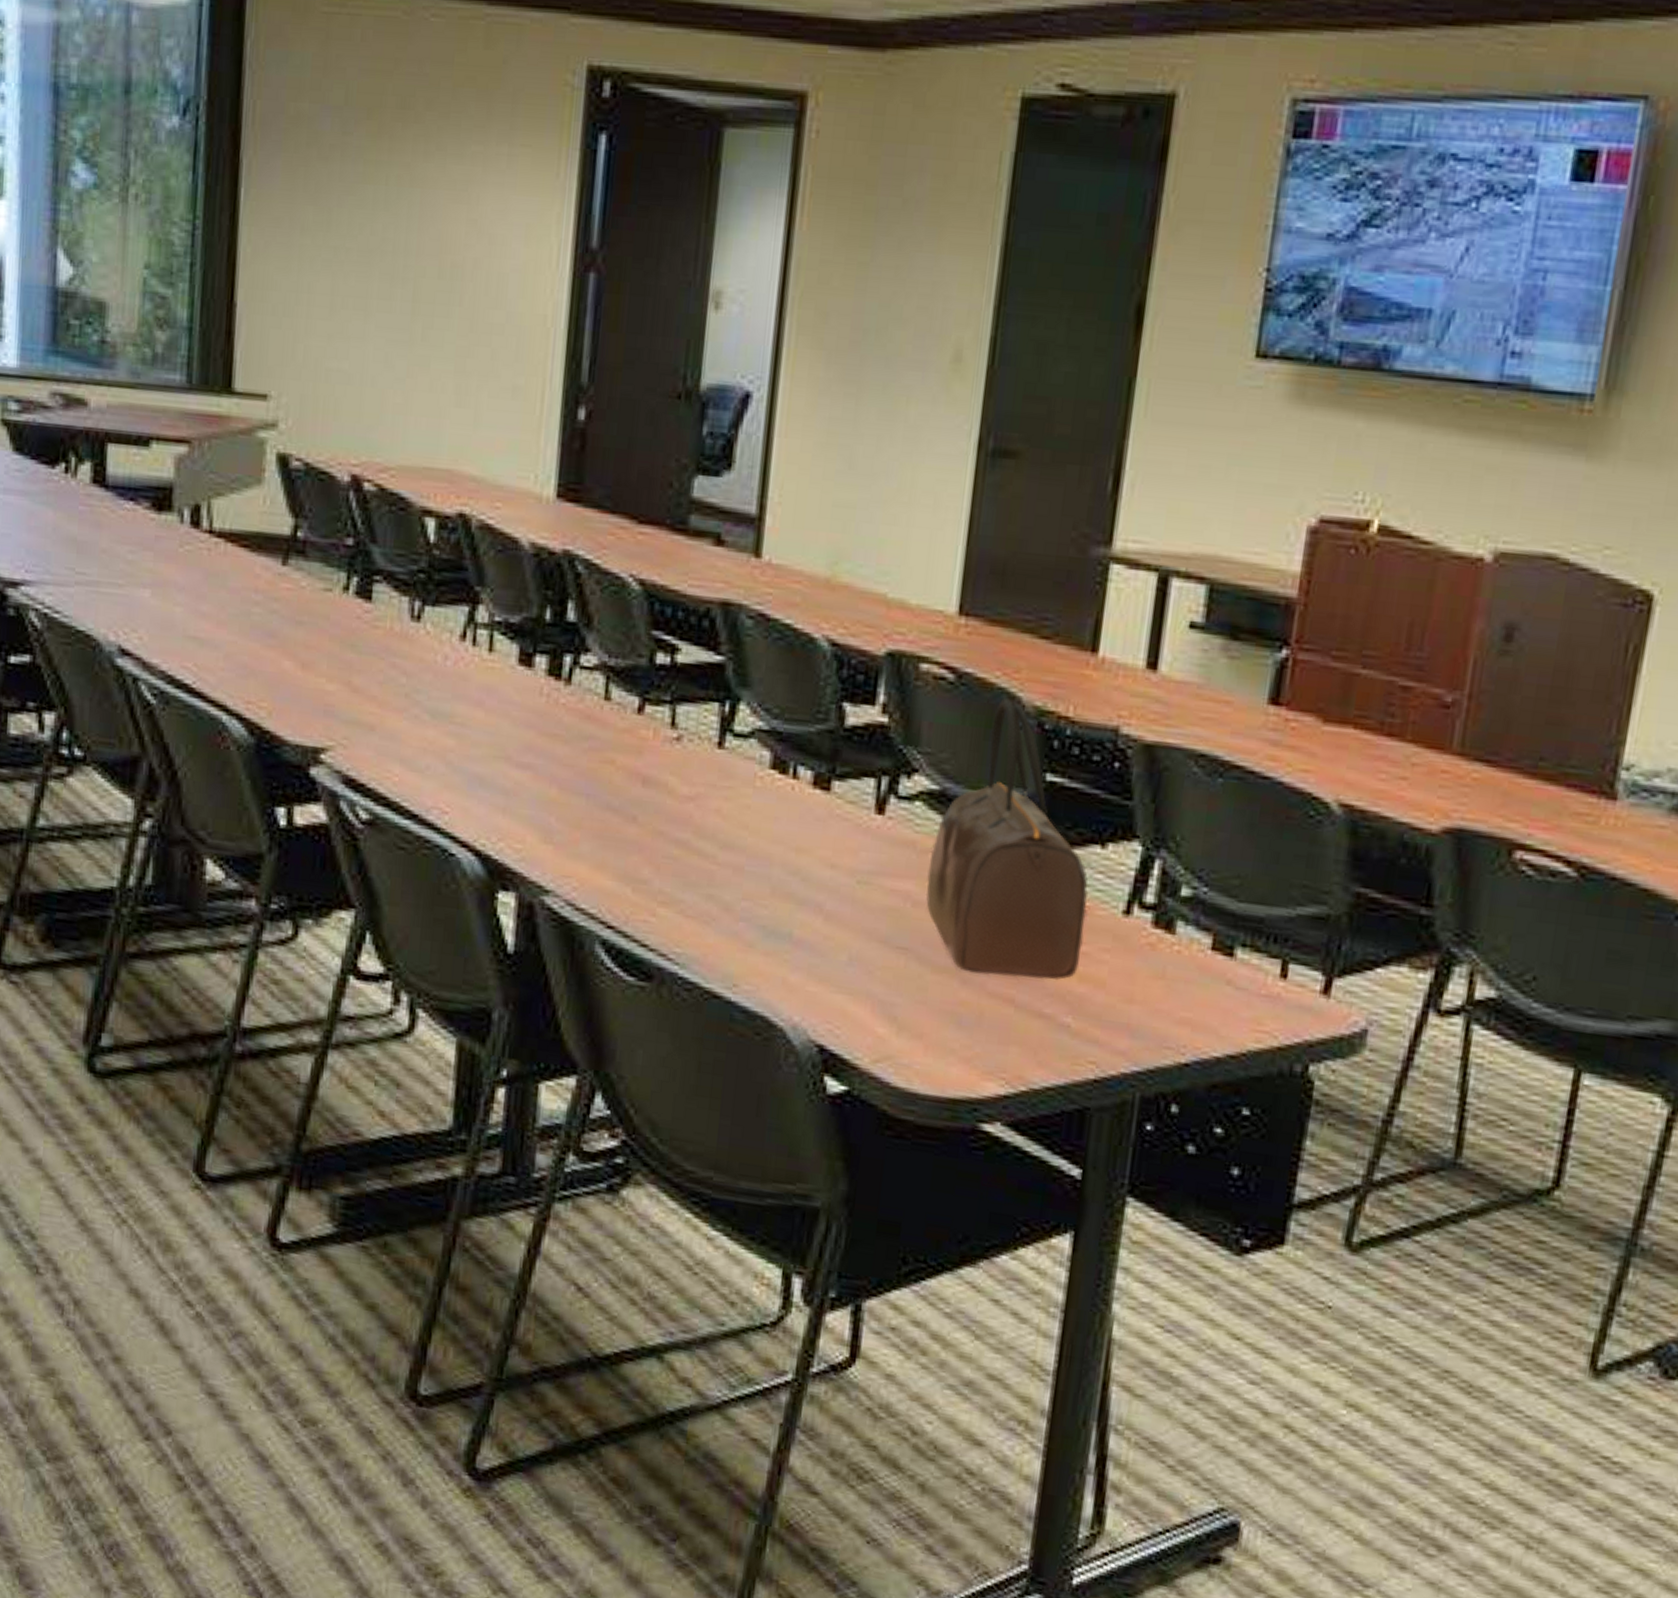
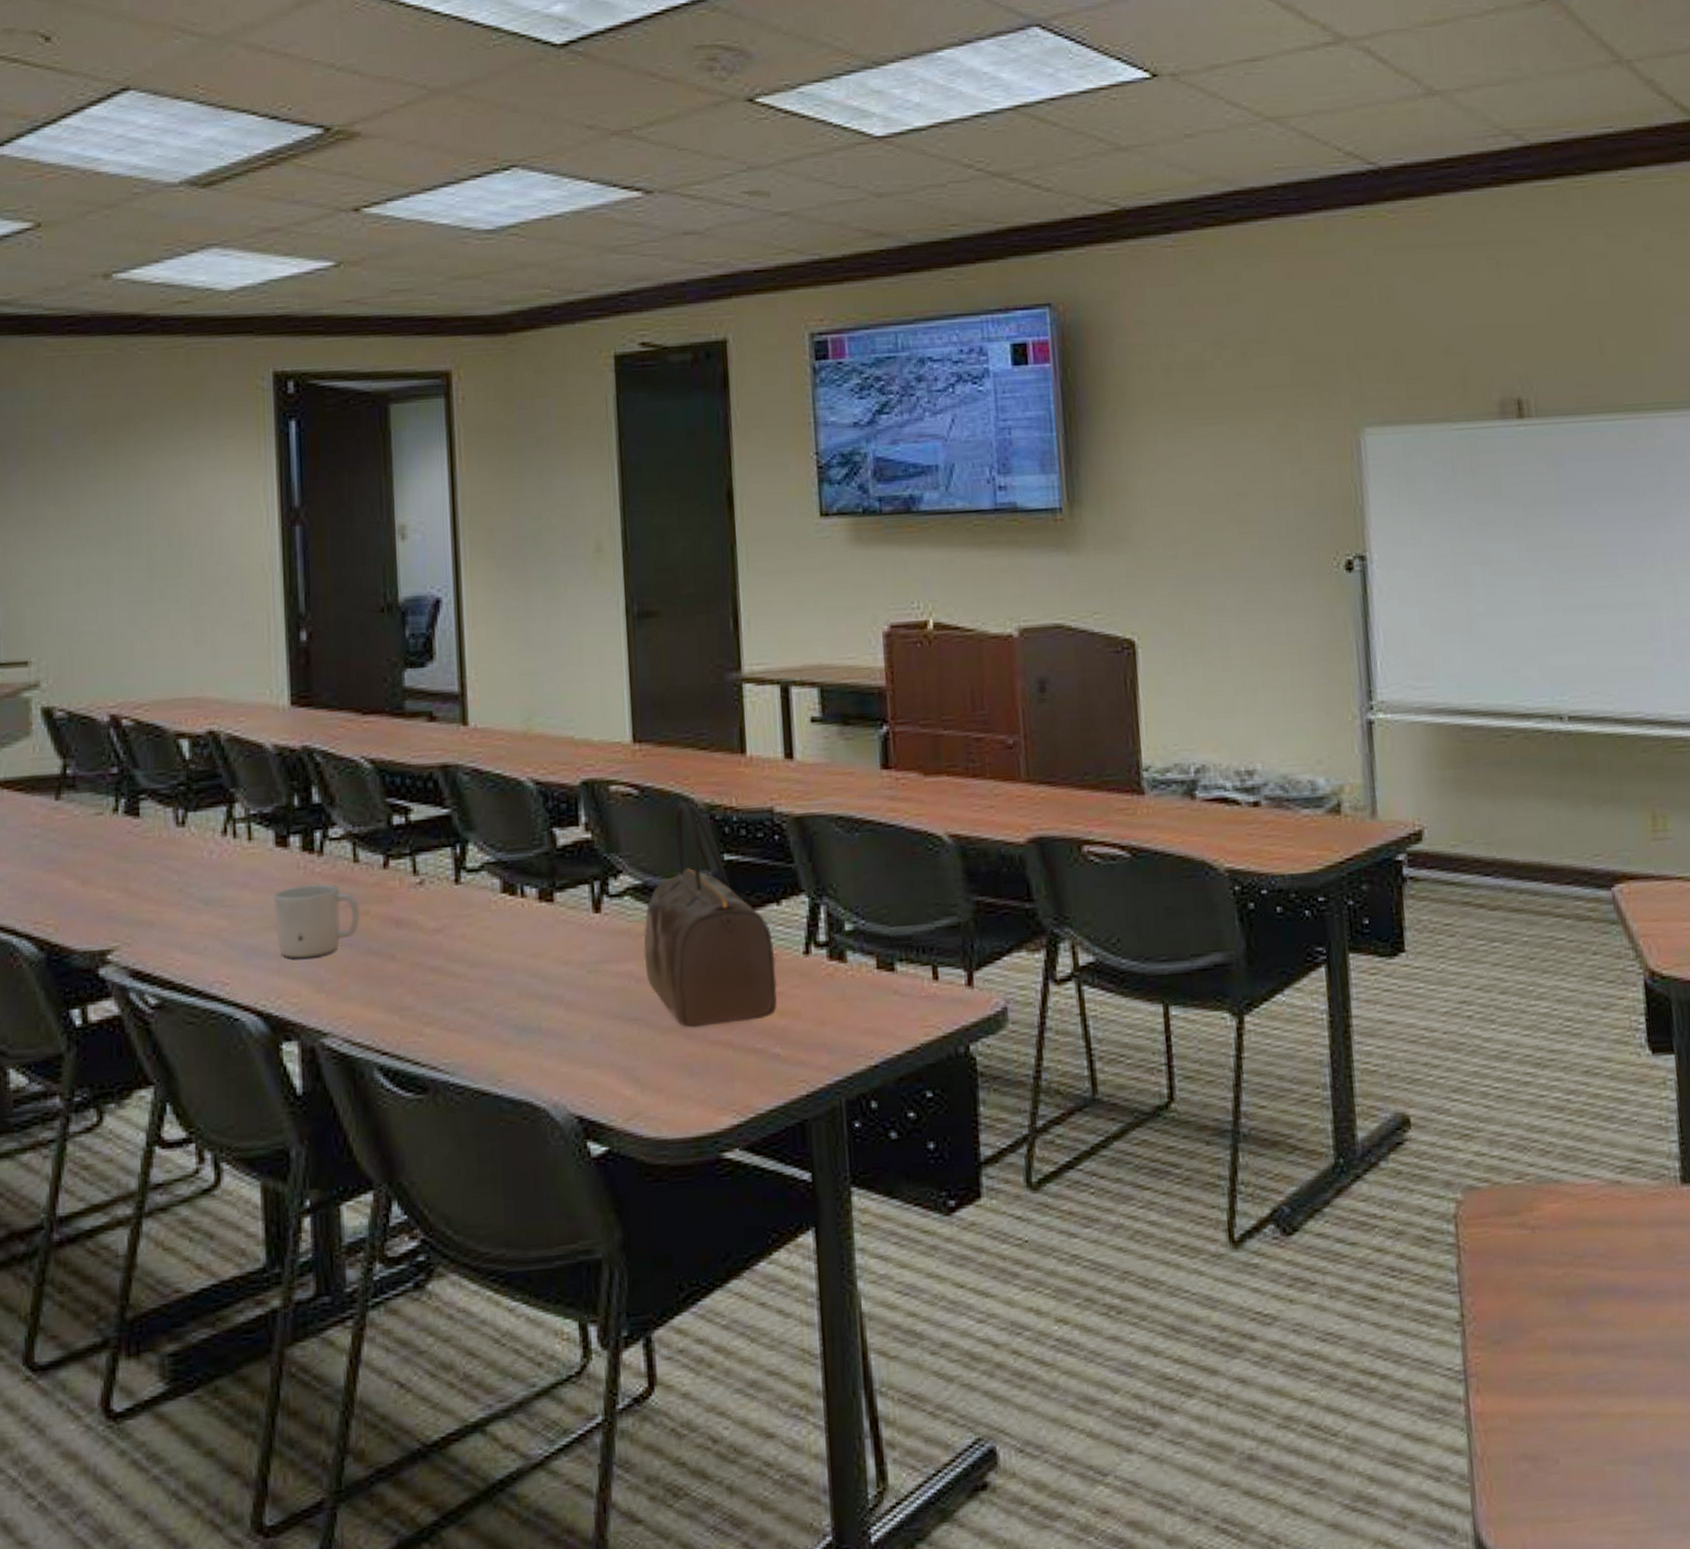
mug: none [507,715,604,802] -> present [273,884,360,959]

